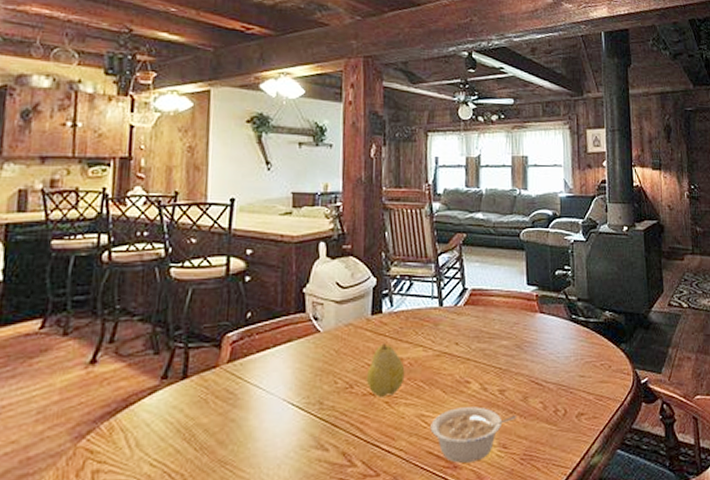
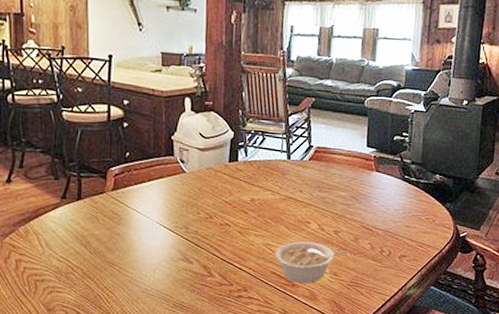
fruit: present [366,343,405,397] -> none [223,186,256,228]

